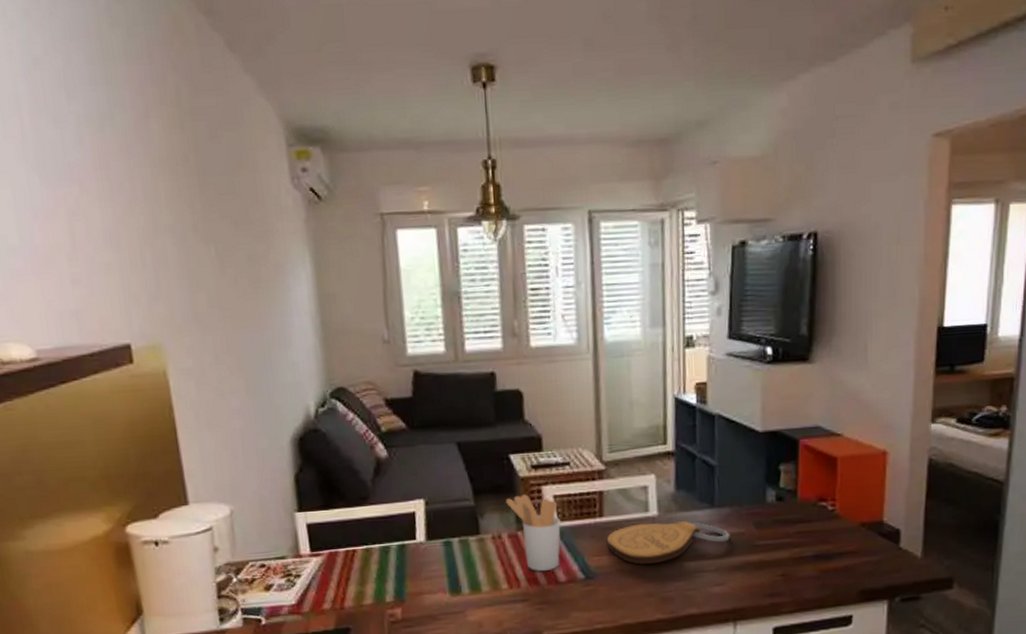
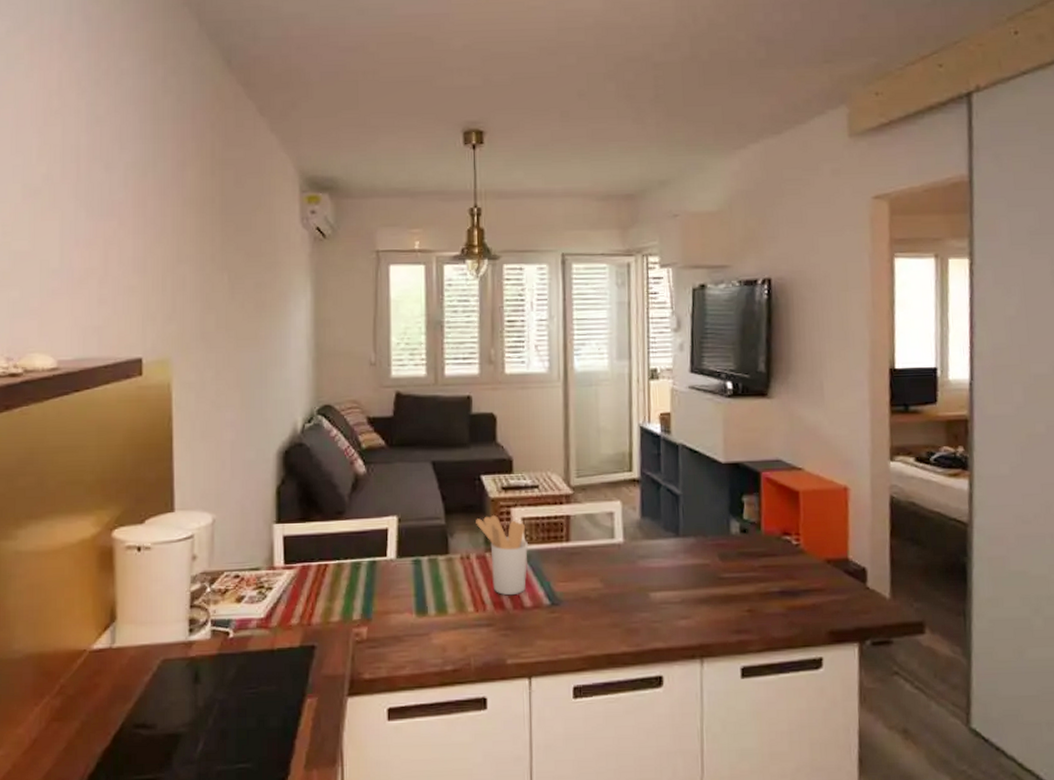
cutting board: present [607,521,730,565] -> none [573,550,695,593]

